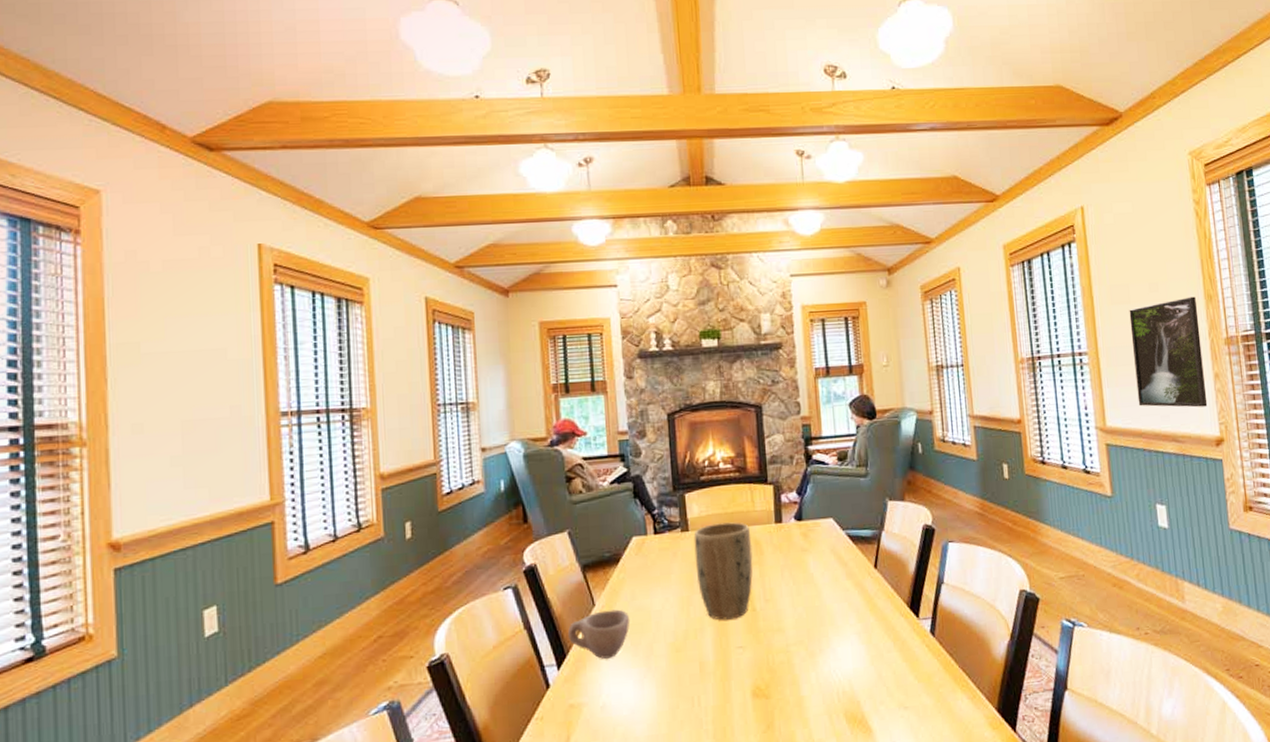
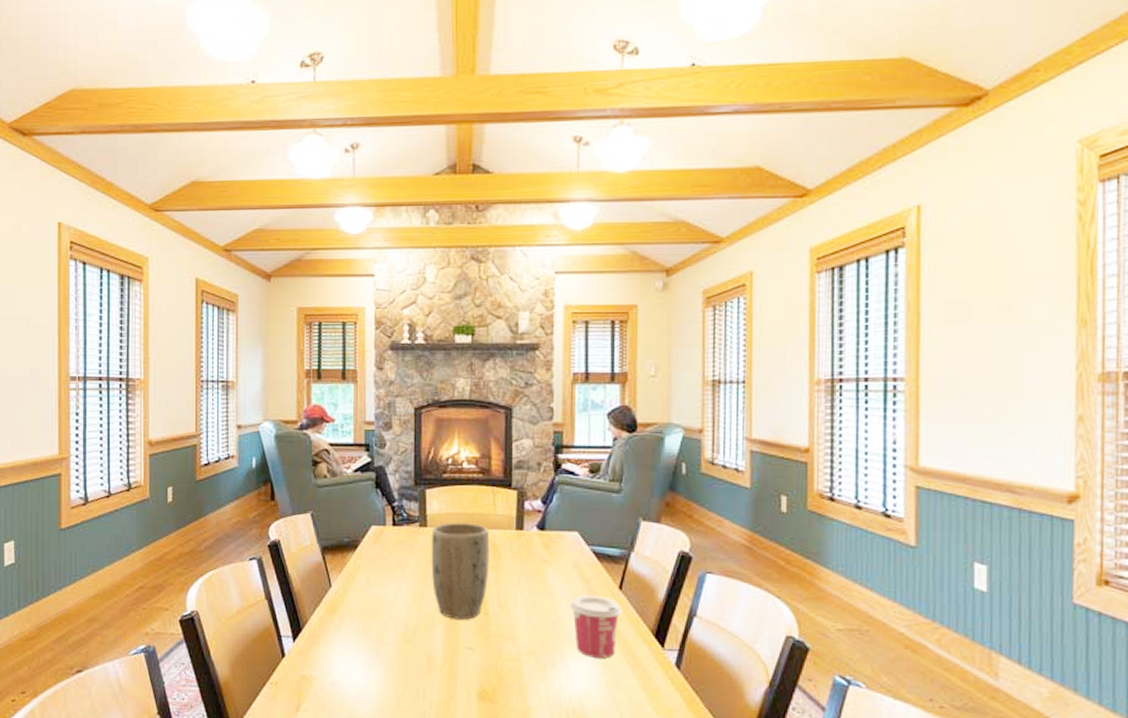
cup: present [567,609,630,659] -> none [304,593,364,639]
cup: none [831,577,879,638] -> present [569,595,622,658]
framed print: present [1129,296,1208,408] -> none [965,320,1064,455]

